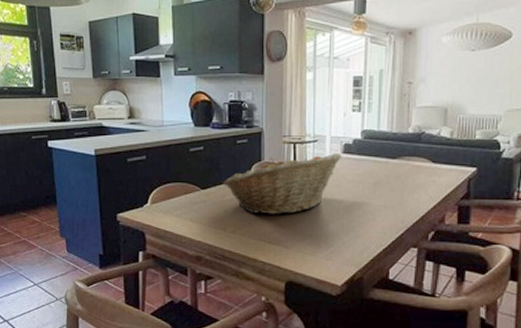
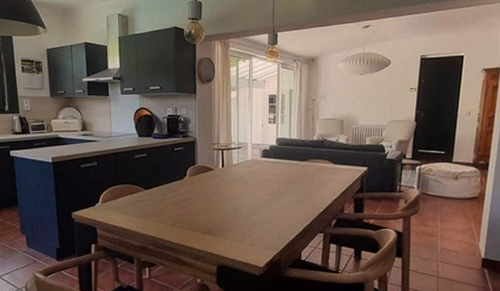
fruit basket: present [222,154,342,214] -> none [163,158,261,209]

